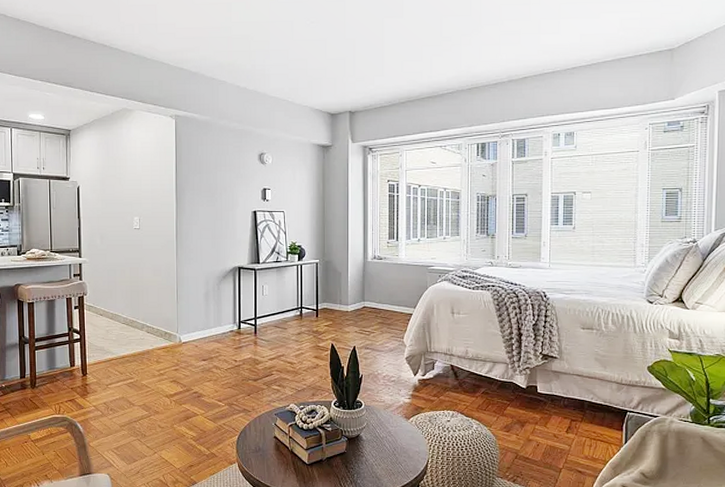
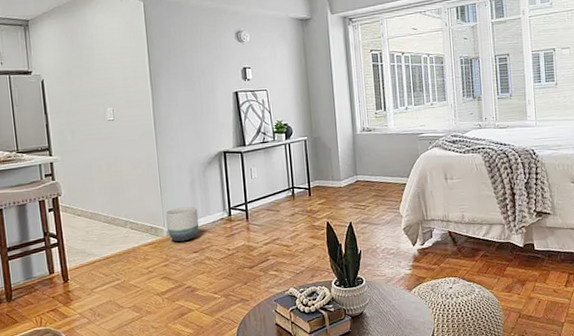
planter: none [179,316,210,349] -> present [165,206,200,242]

